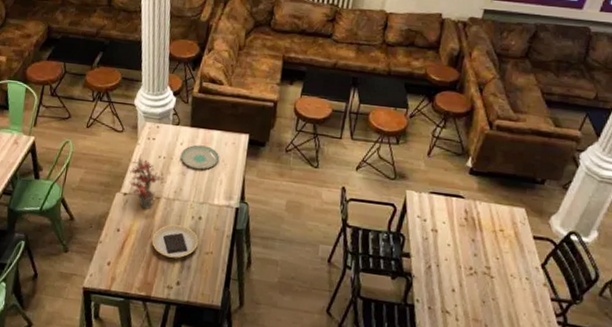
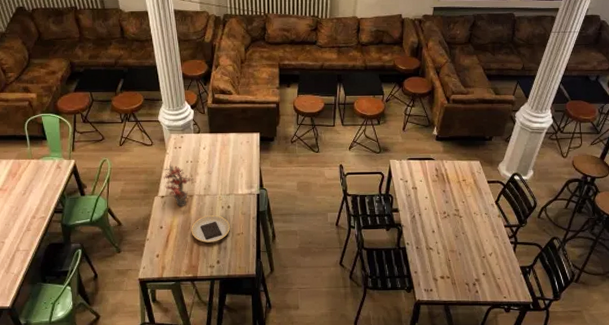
plate: present [180,144,220,170] -> none [205,147,238,168]

